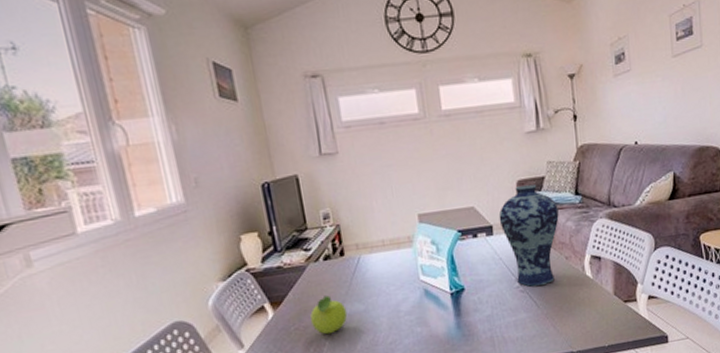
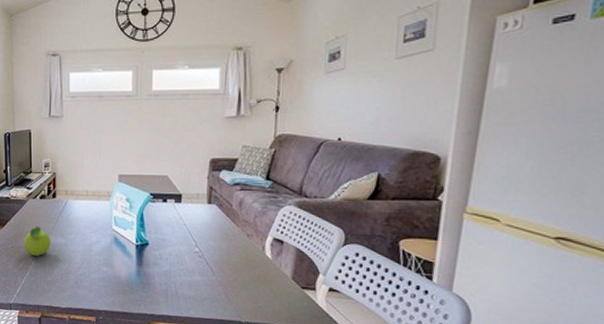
vase: present [498,184,559,287] -> none [188,163,247,255]

